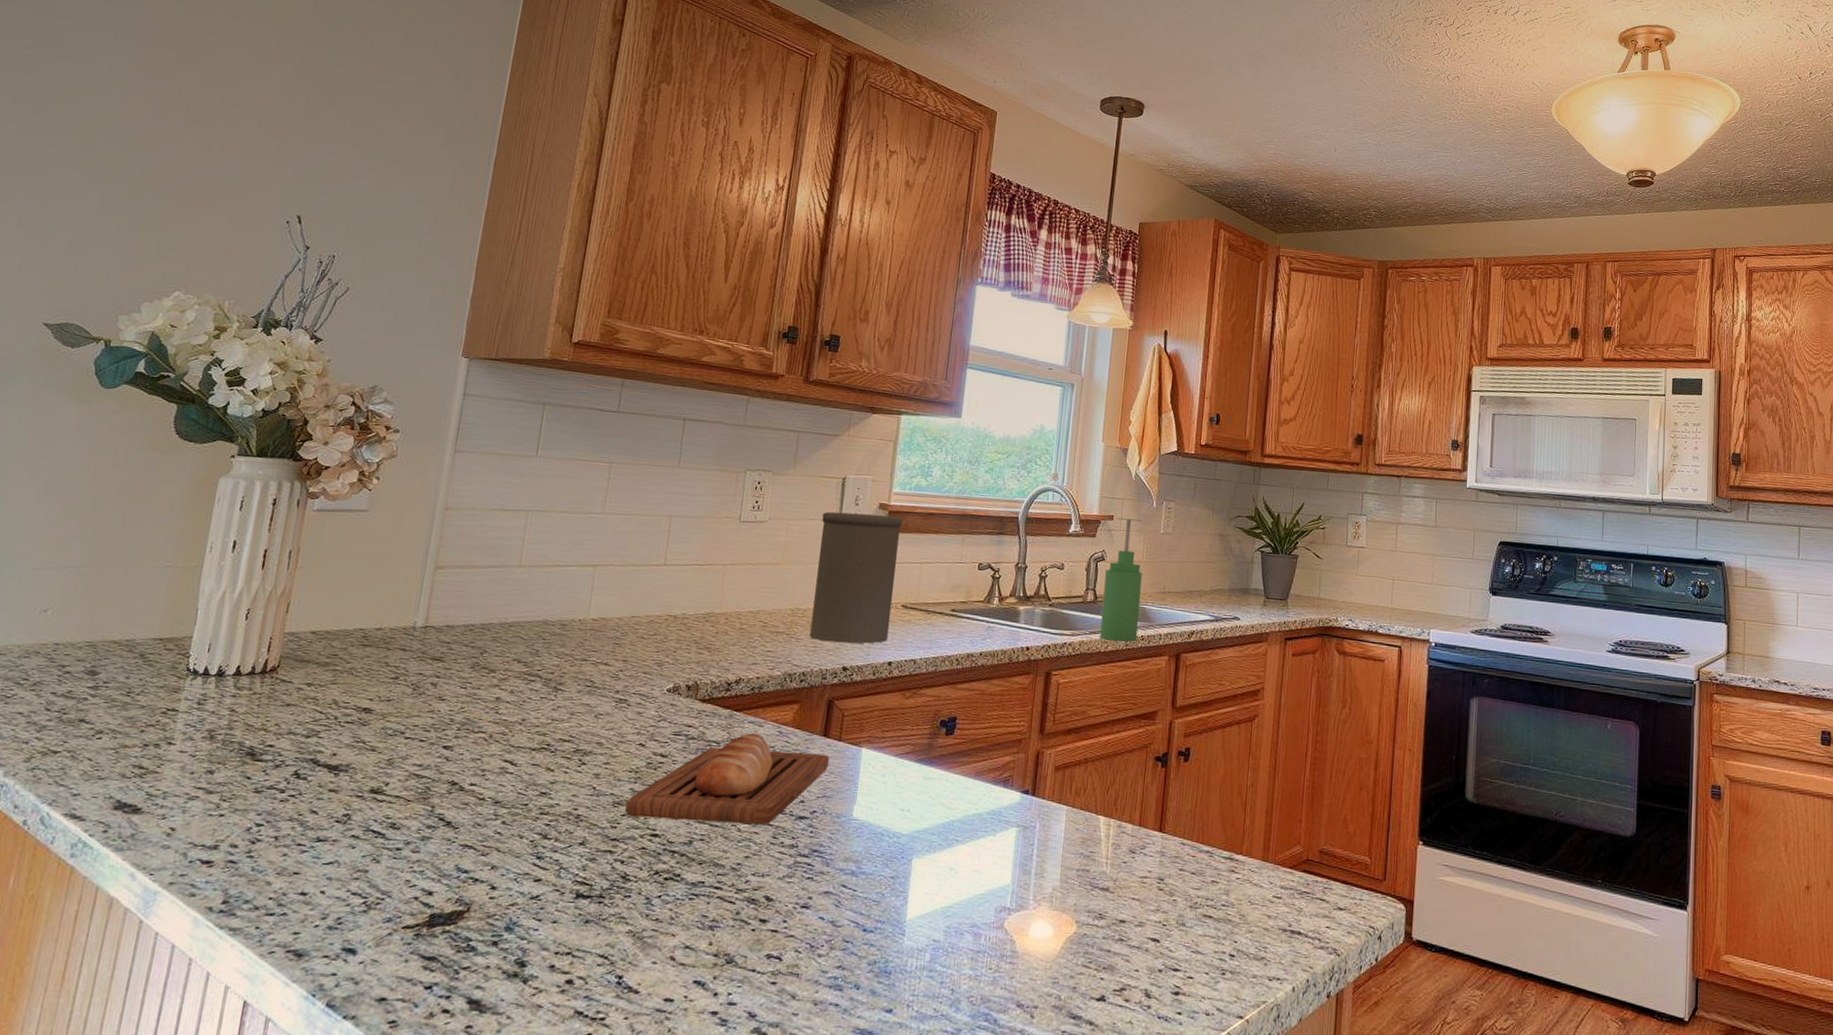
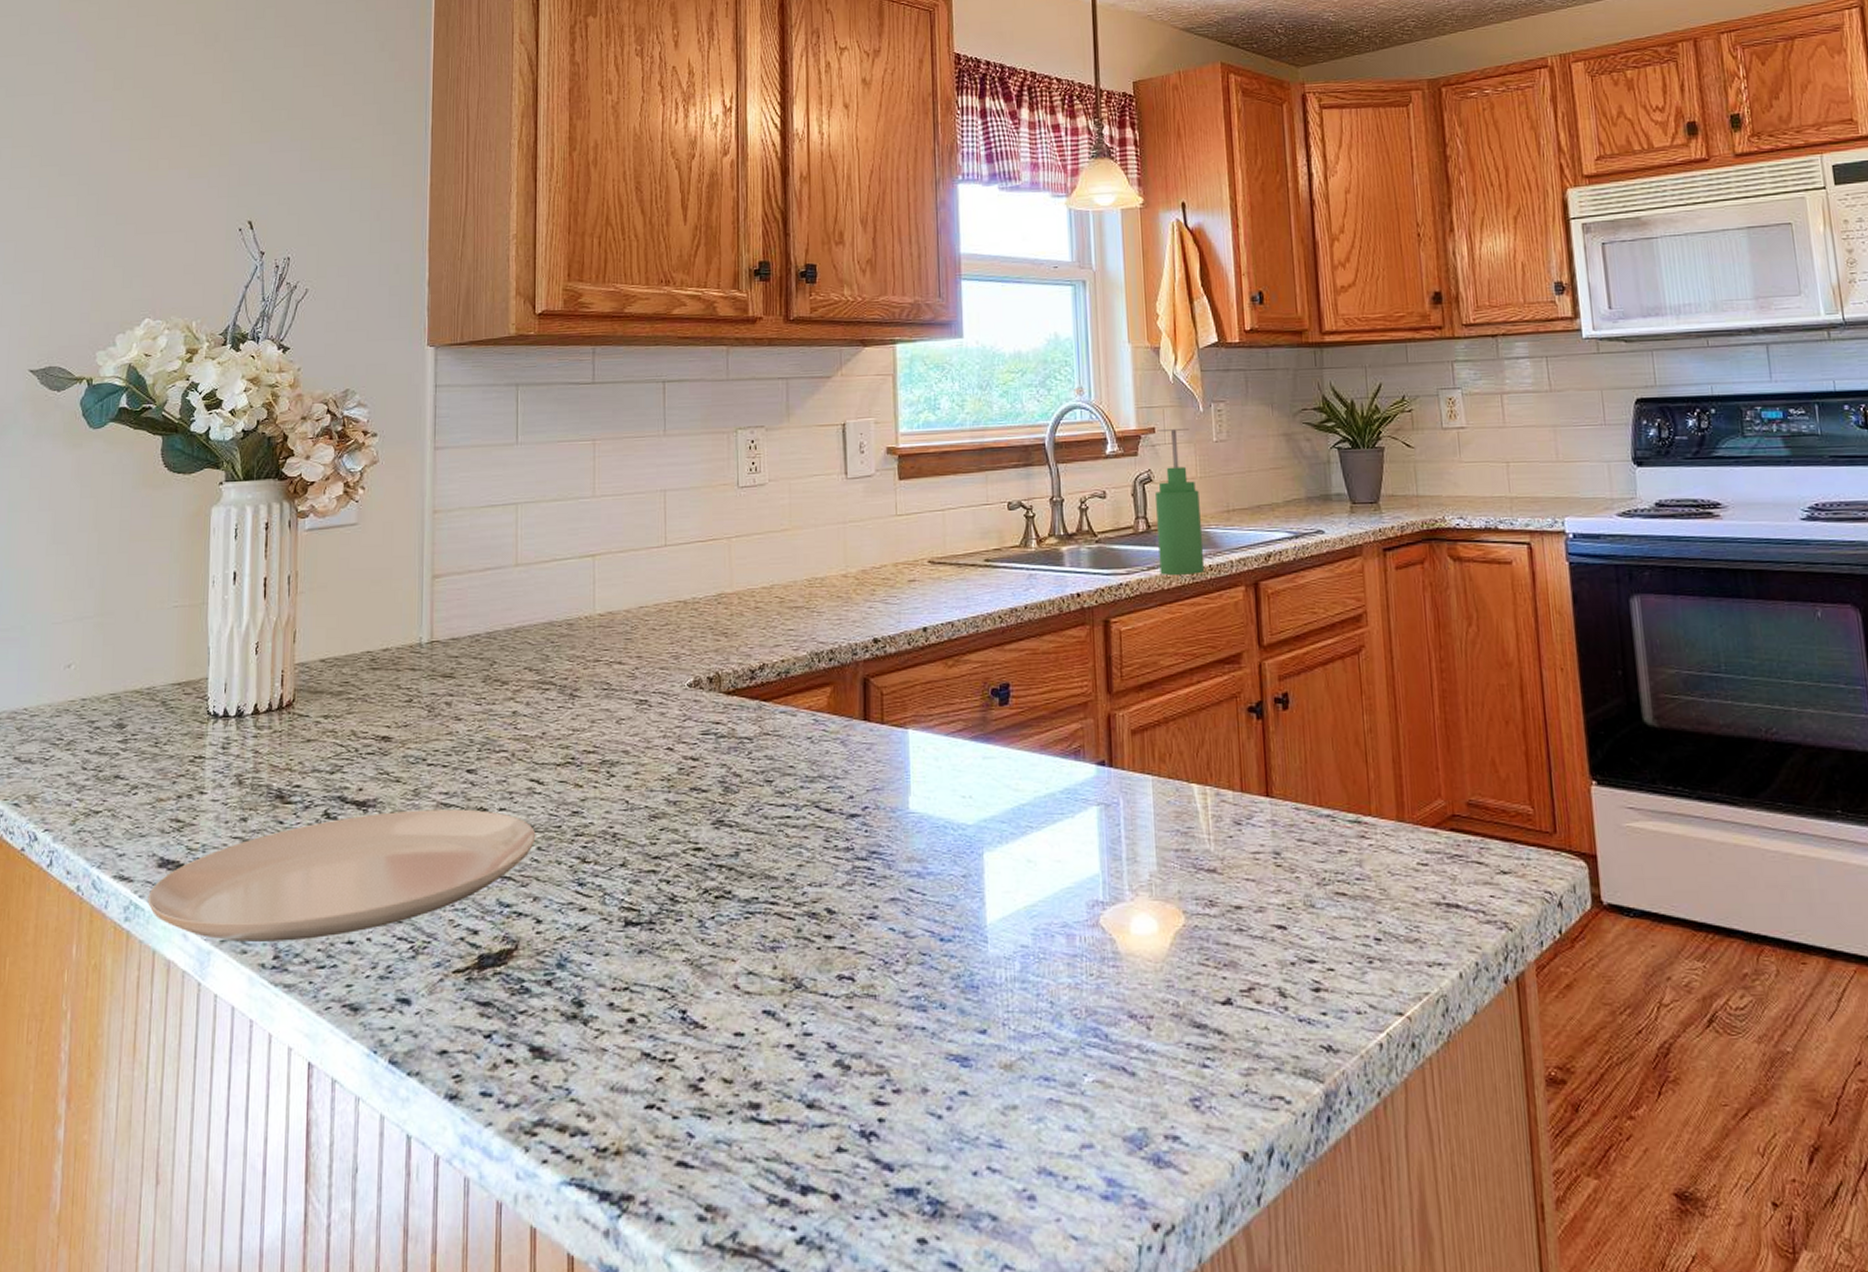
plate: none [97,777,503,888] -> present [148,809,536,942]
bread loaf: present [624,733,830,825] -> none [662,724,875,830]
canister: present [809,511,903,644] -> none [826,461,919,612]

